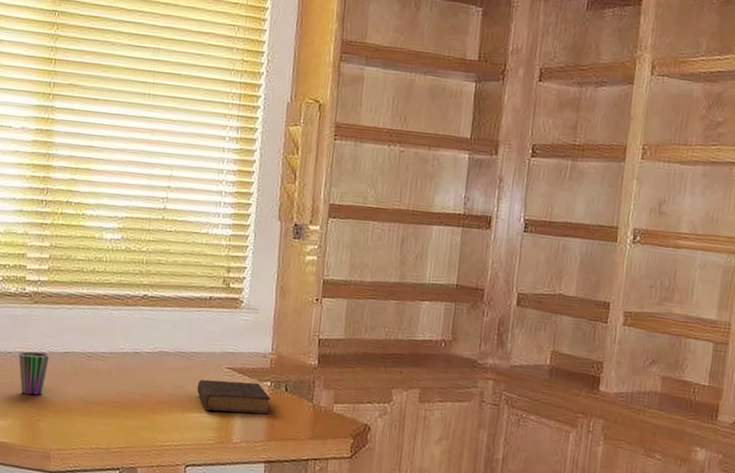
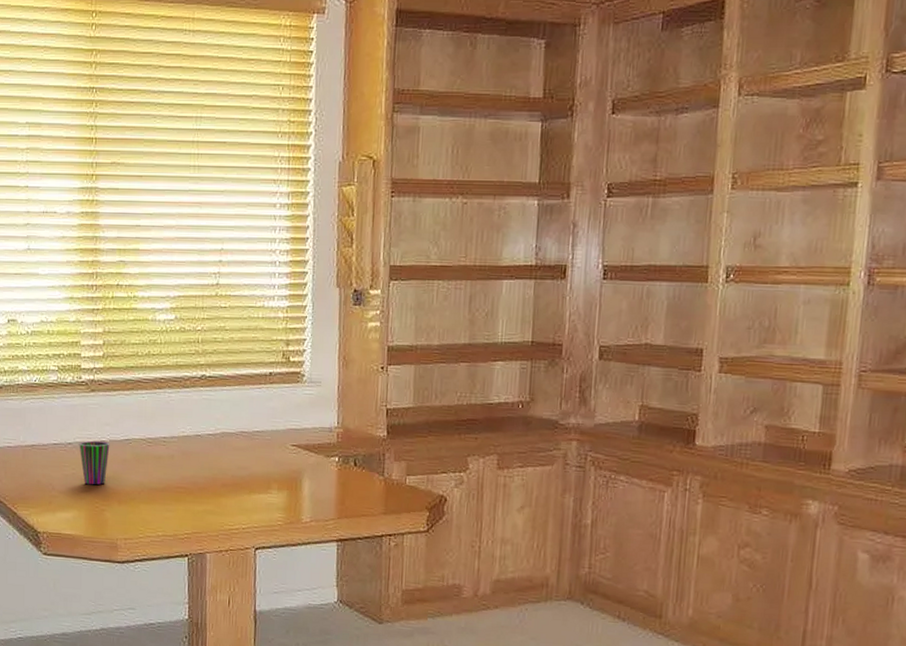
book: present [196,379,271,414] -> none [262,458,340,491]

